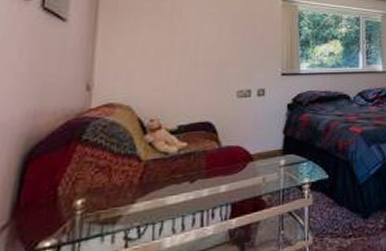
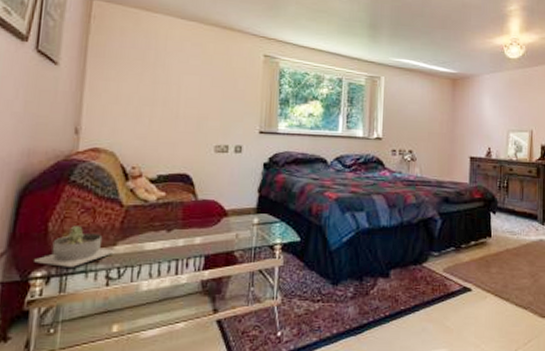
succulent planter: none [42,187,133,233] -> present [34,226,114,267]

